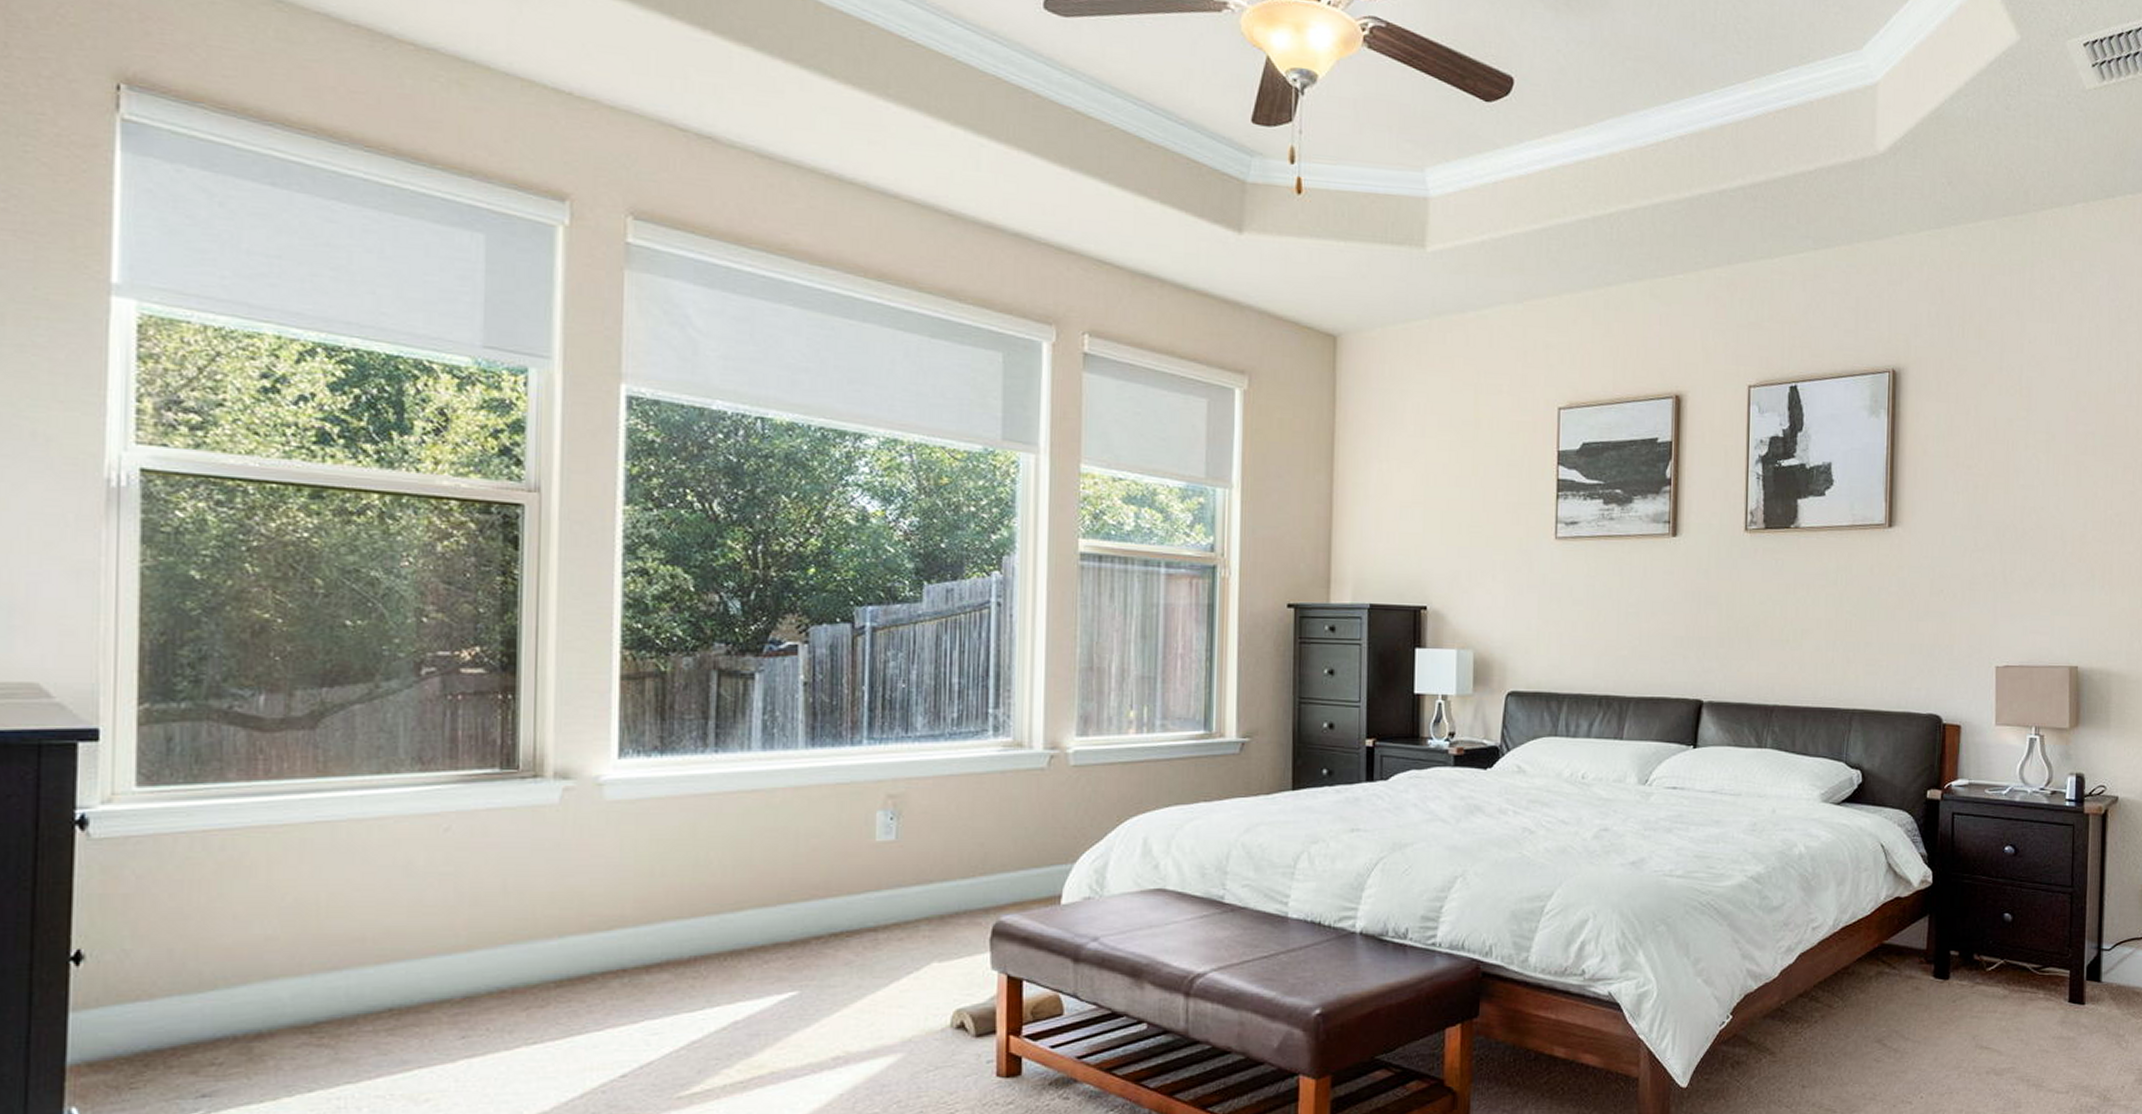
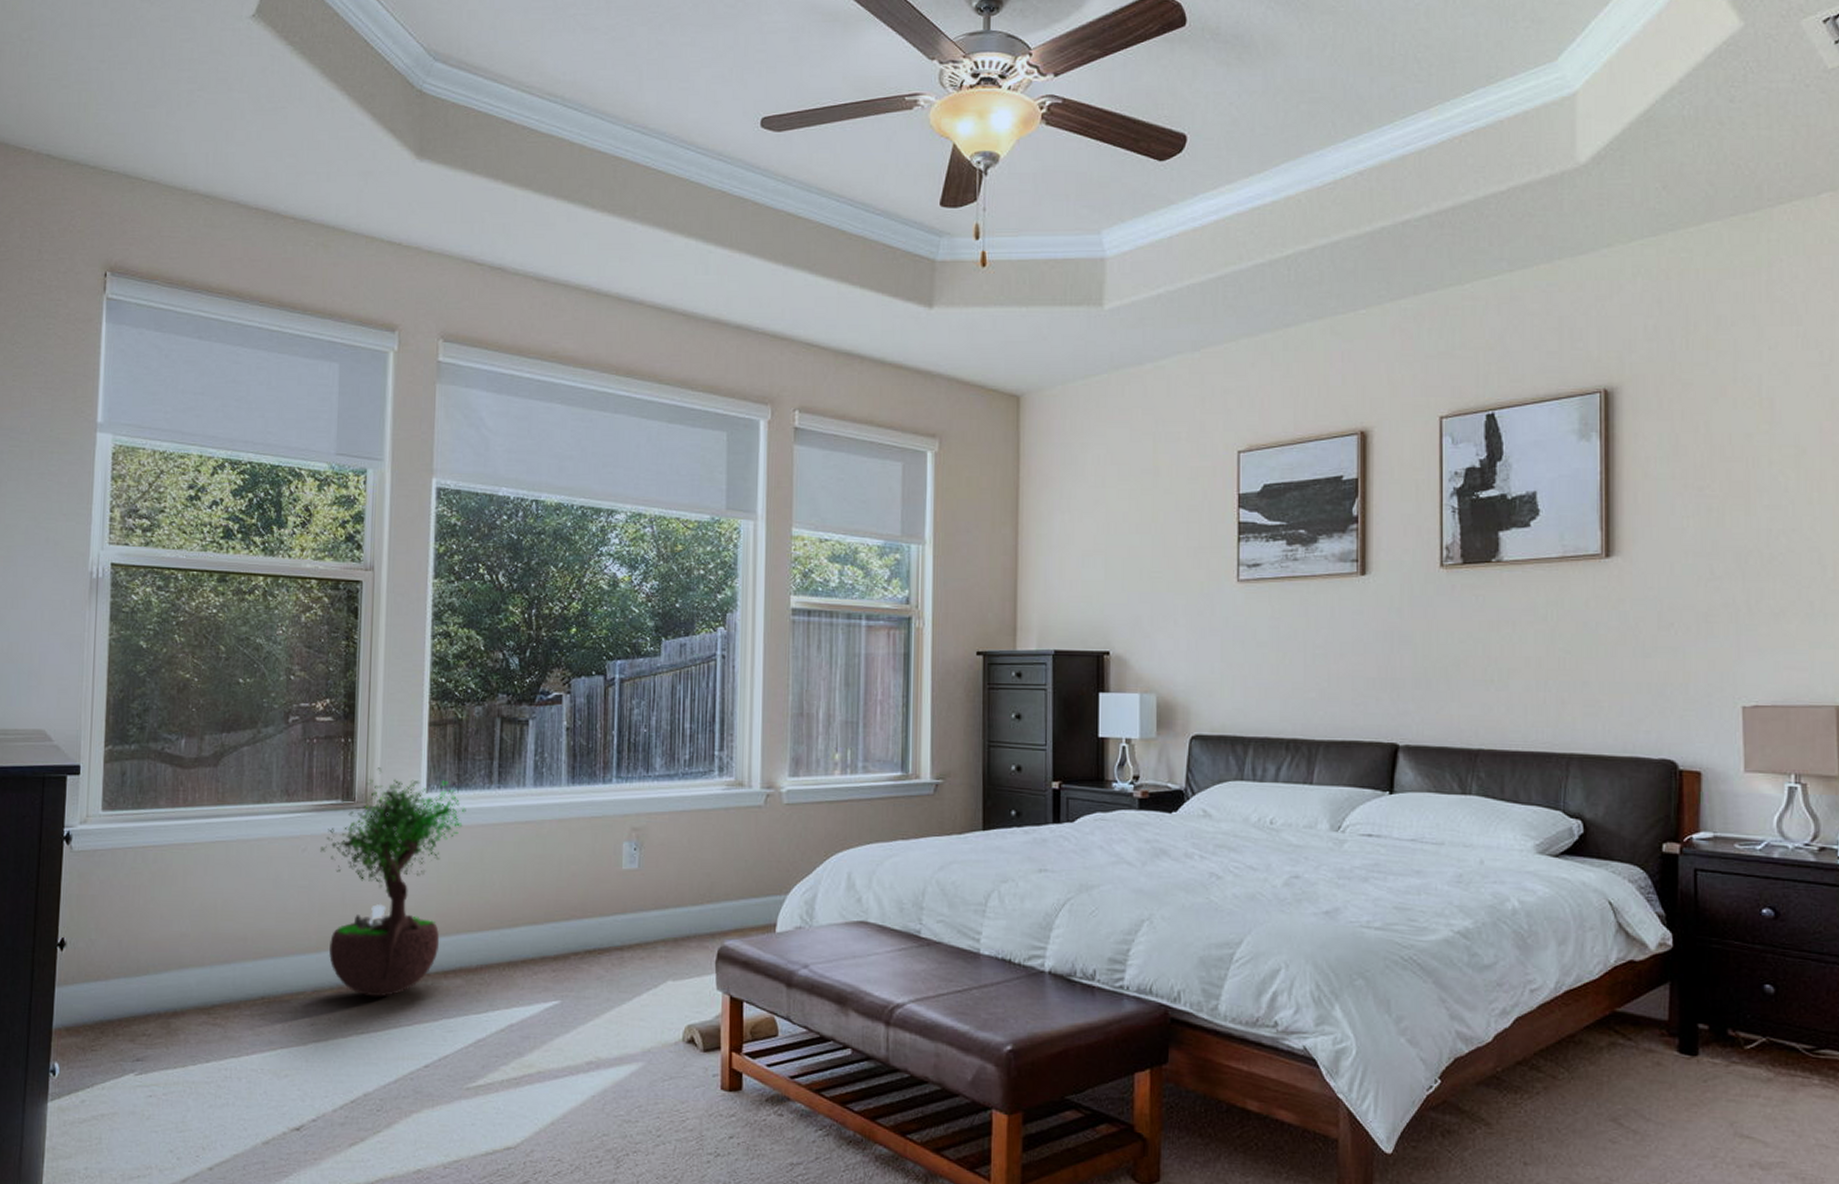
potted tree: none [470,729,673,1000] -> present [320,767,466,997]

